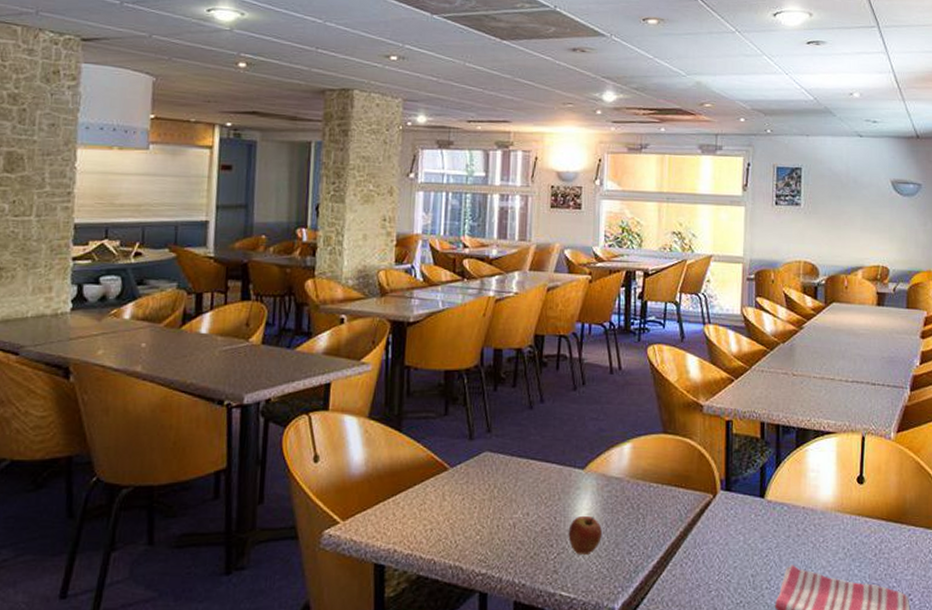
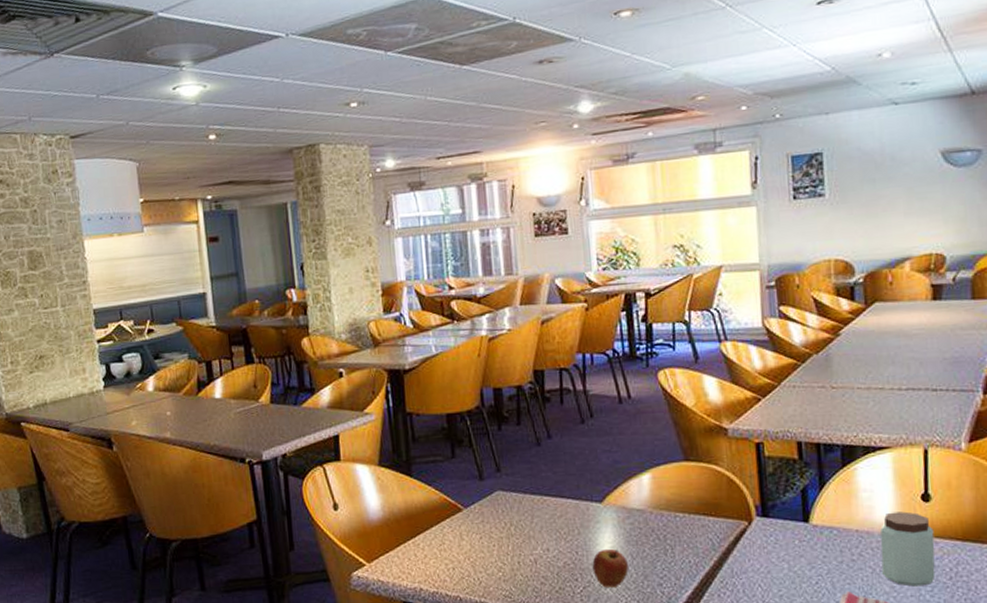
peanut butter: none [821,492,865,562] -> present [880,511,936,587]

